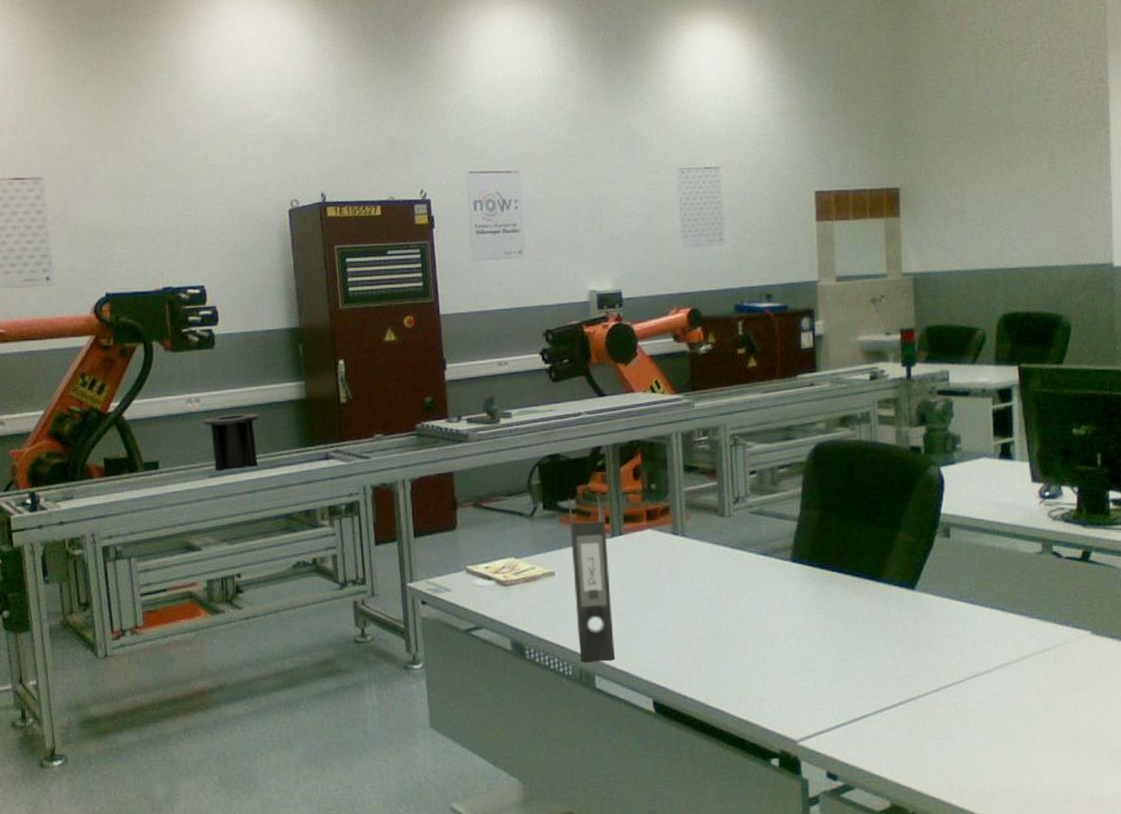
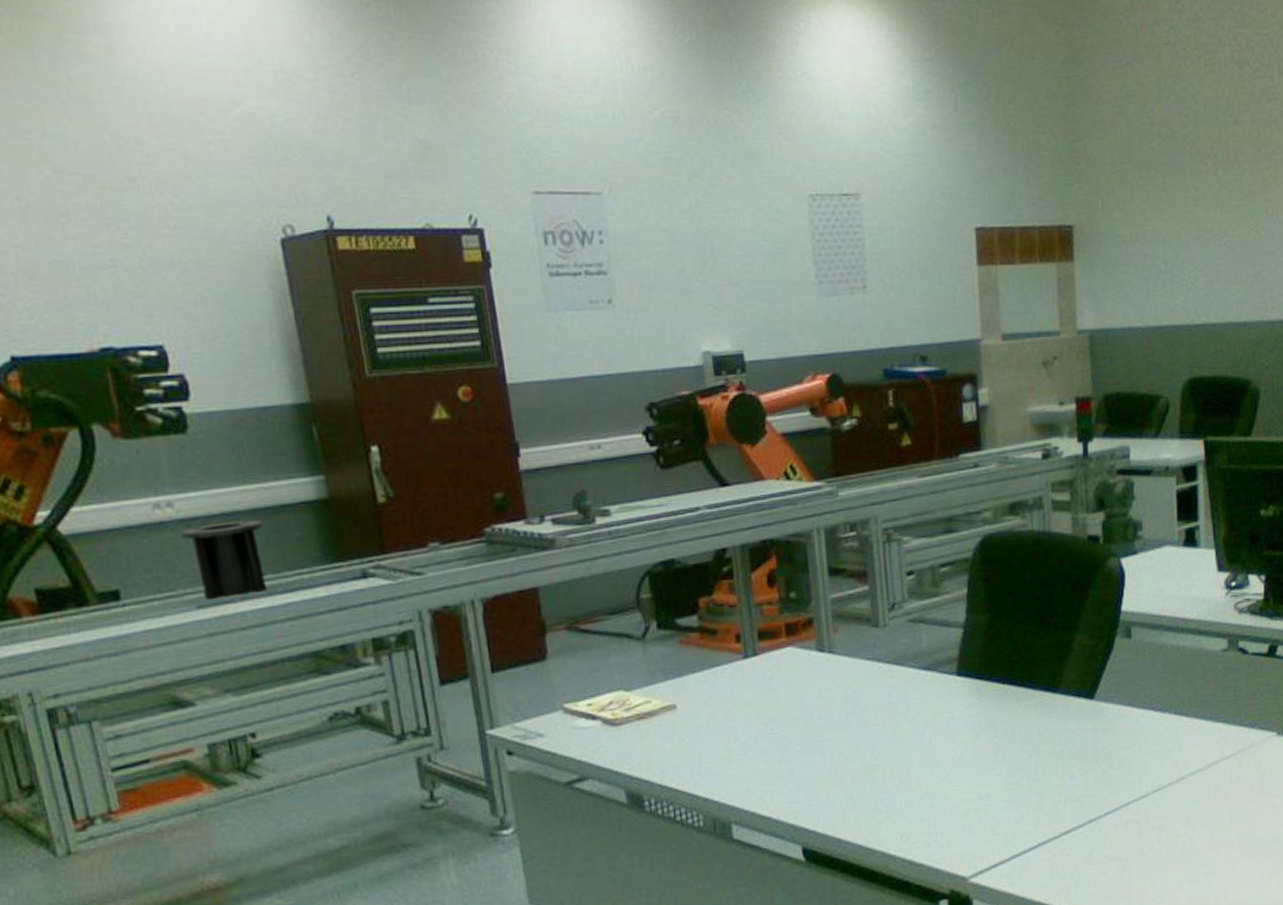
binder: present [568,496,615,662] -> none [688,609,754,810]

